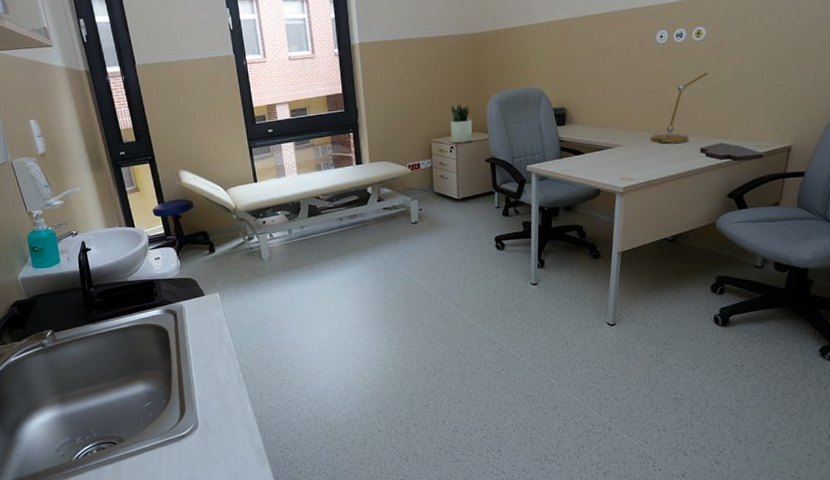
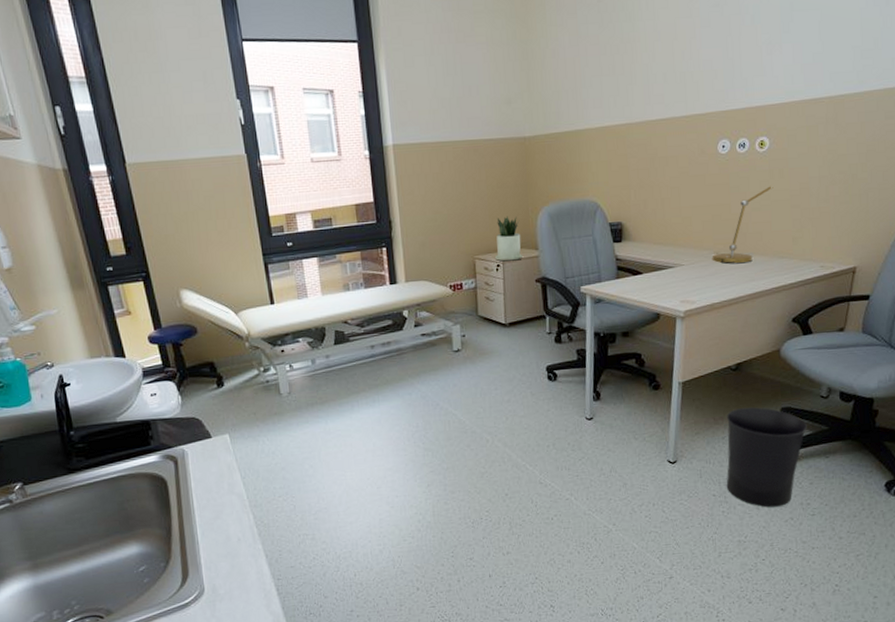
waste bin: none [663,275,742,368] -> present [726,407,807,507]
papers: present [699,142,765,161] -> none [763,262,830,283]

